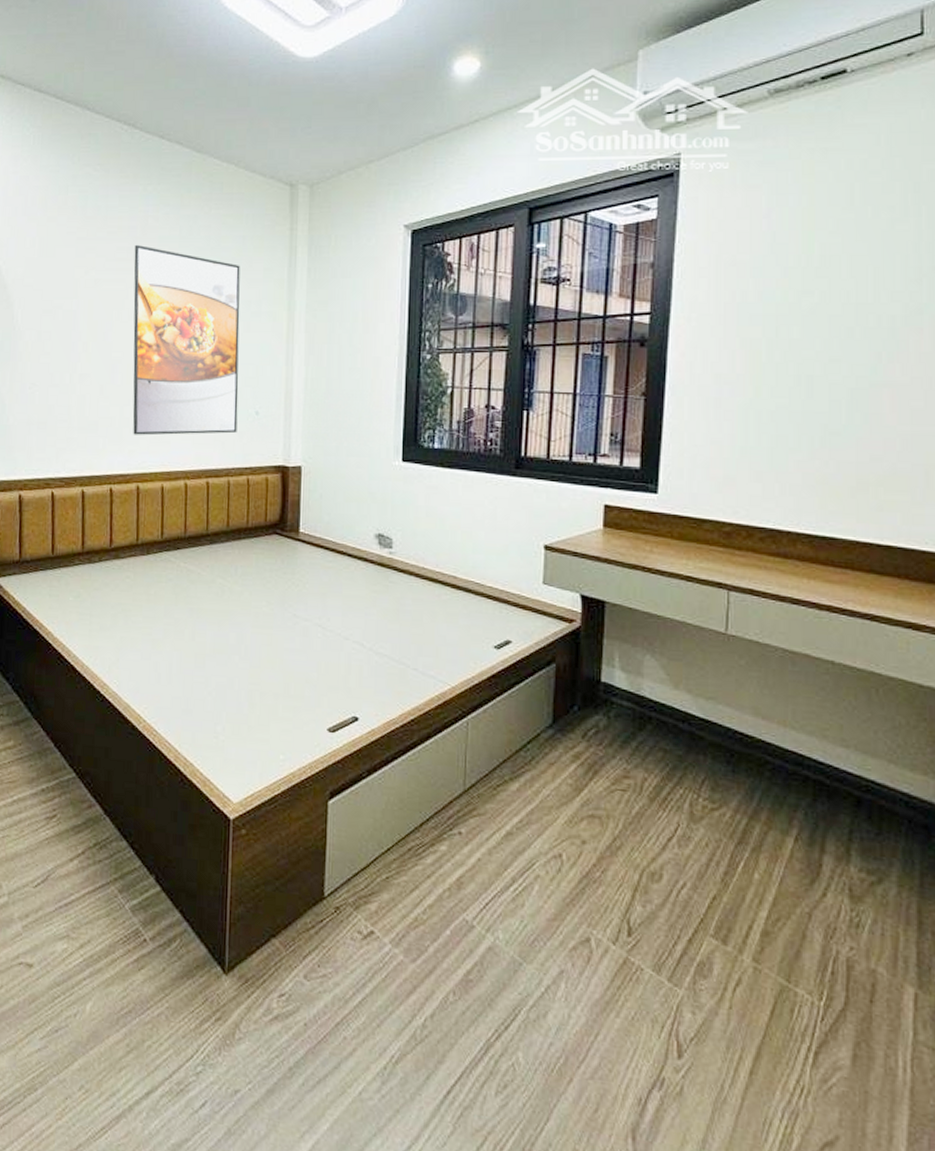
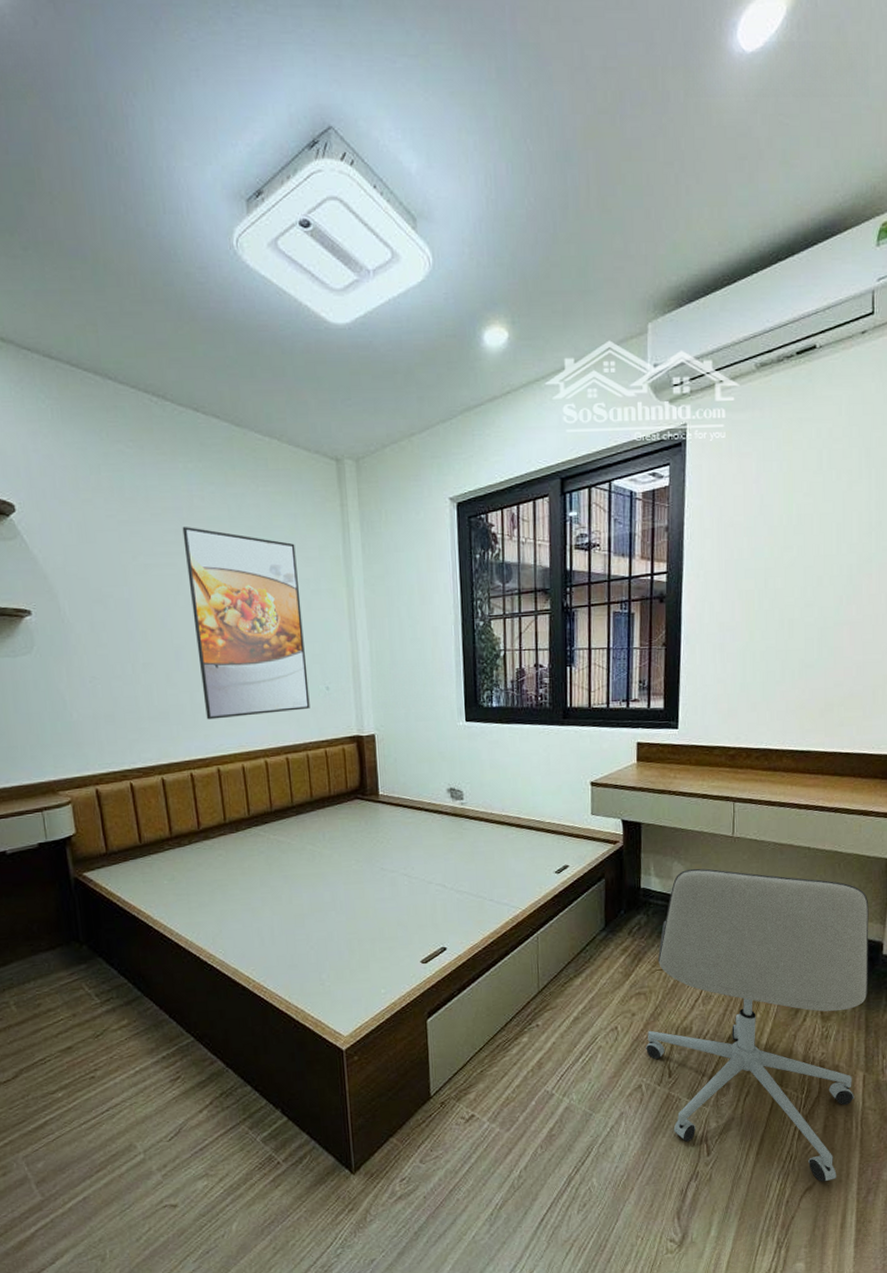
office chair: none [597,666,922,1140] -> present [645,868,869,1182]

